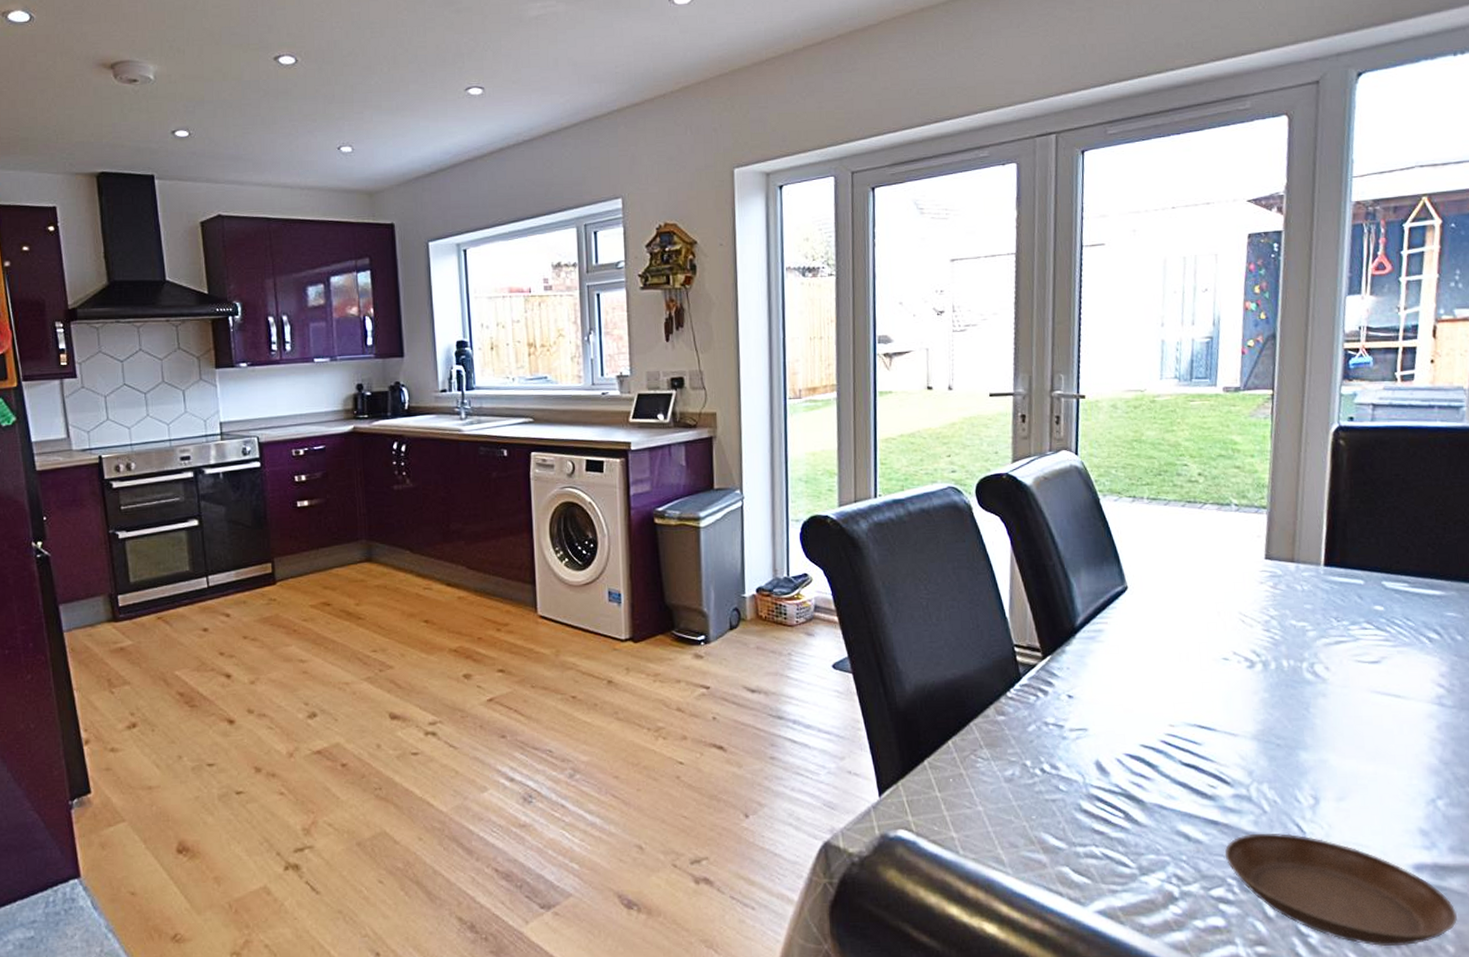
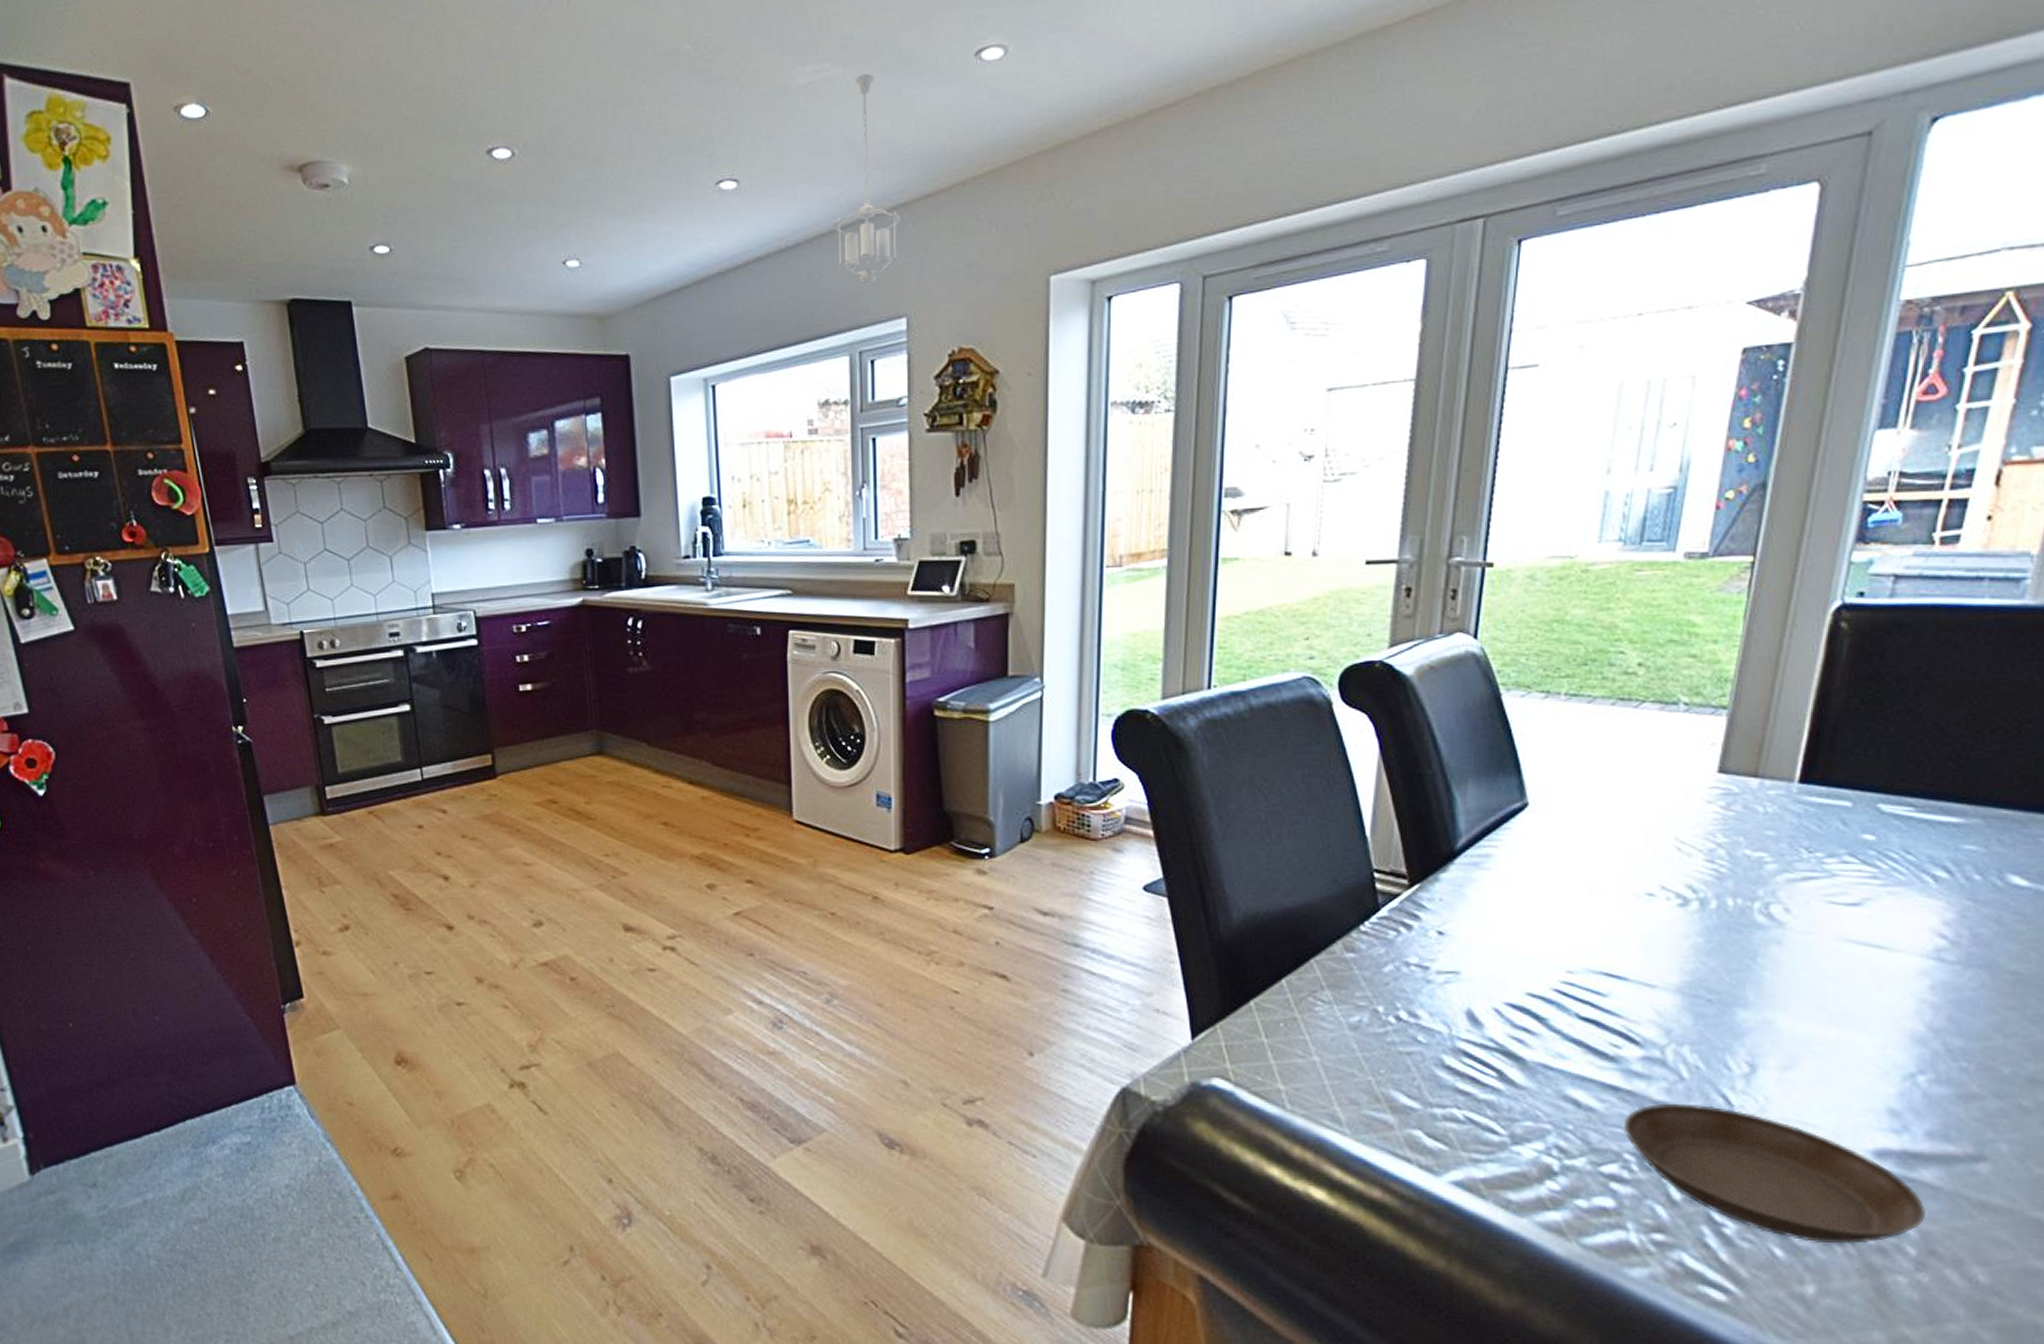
pendant light: none [561,11,616,173] -> present [833,74,901,286]

